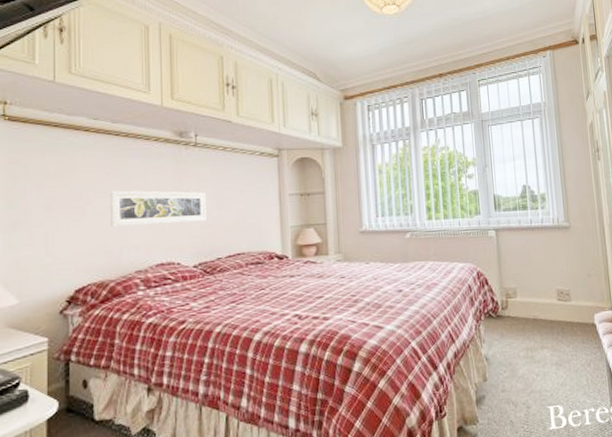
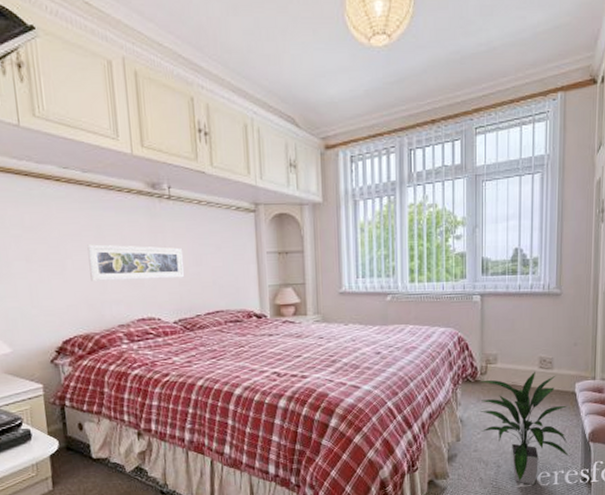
indoor plant: none [502,303,597,426] -> present [480,371,569,485]

